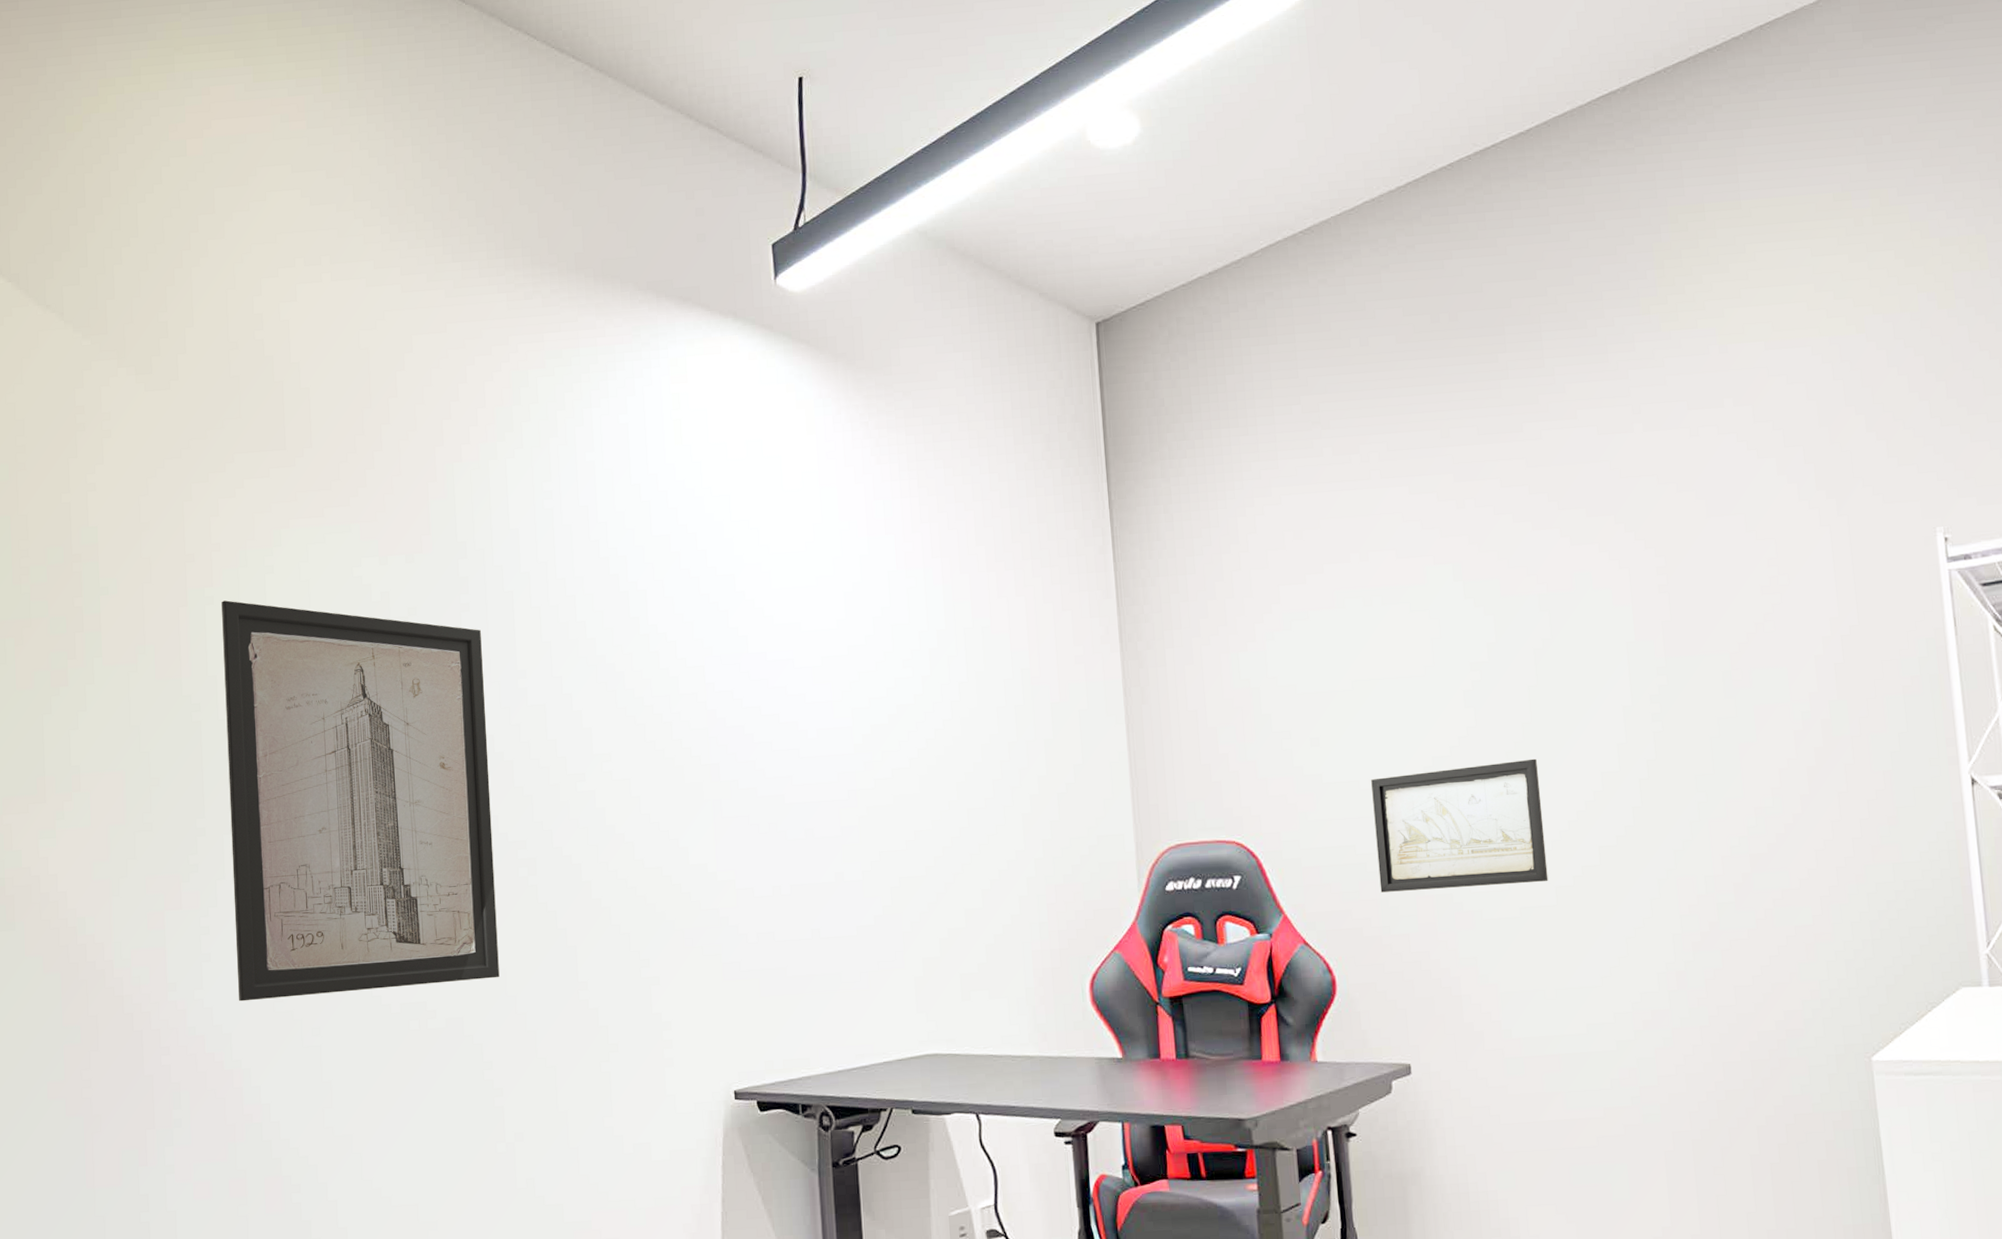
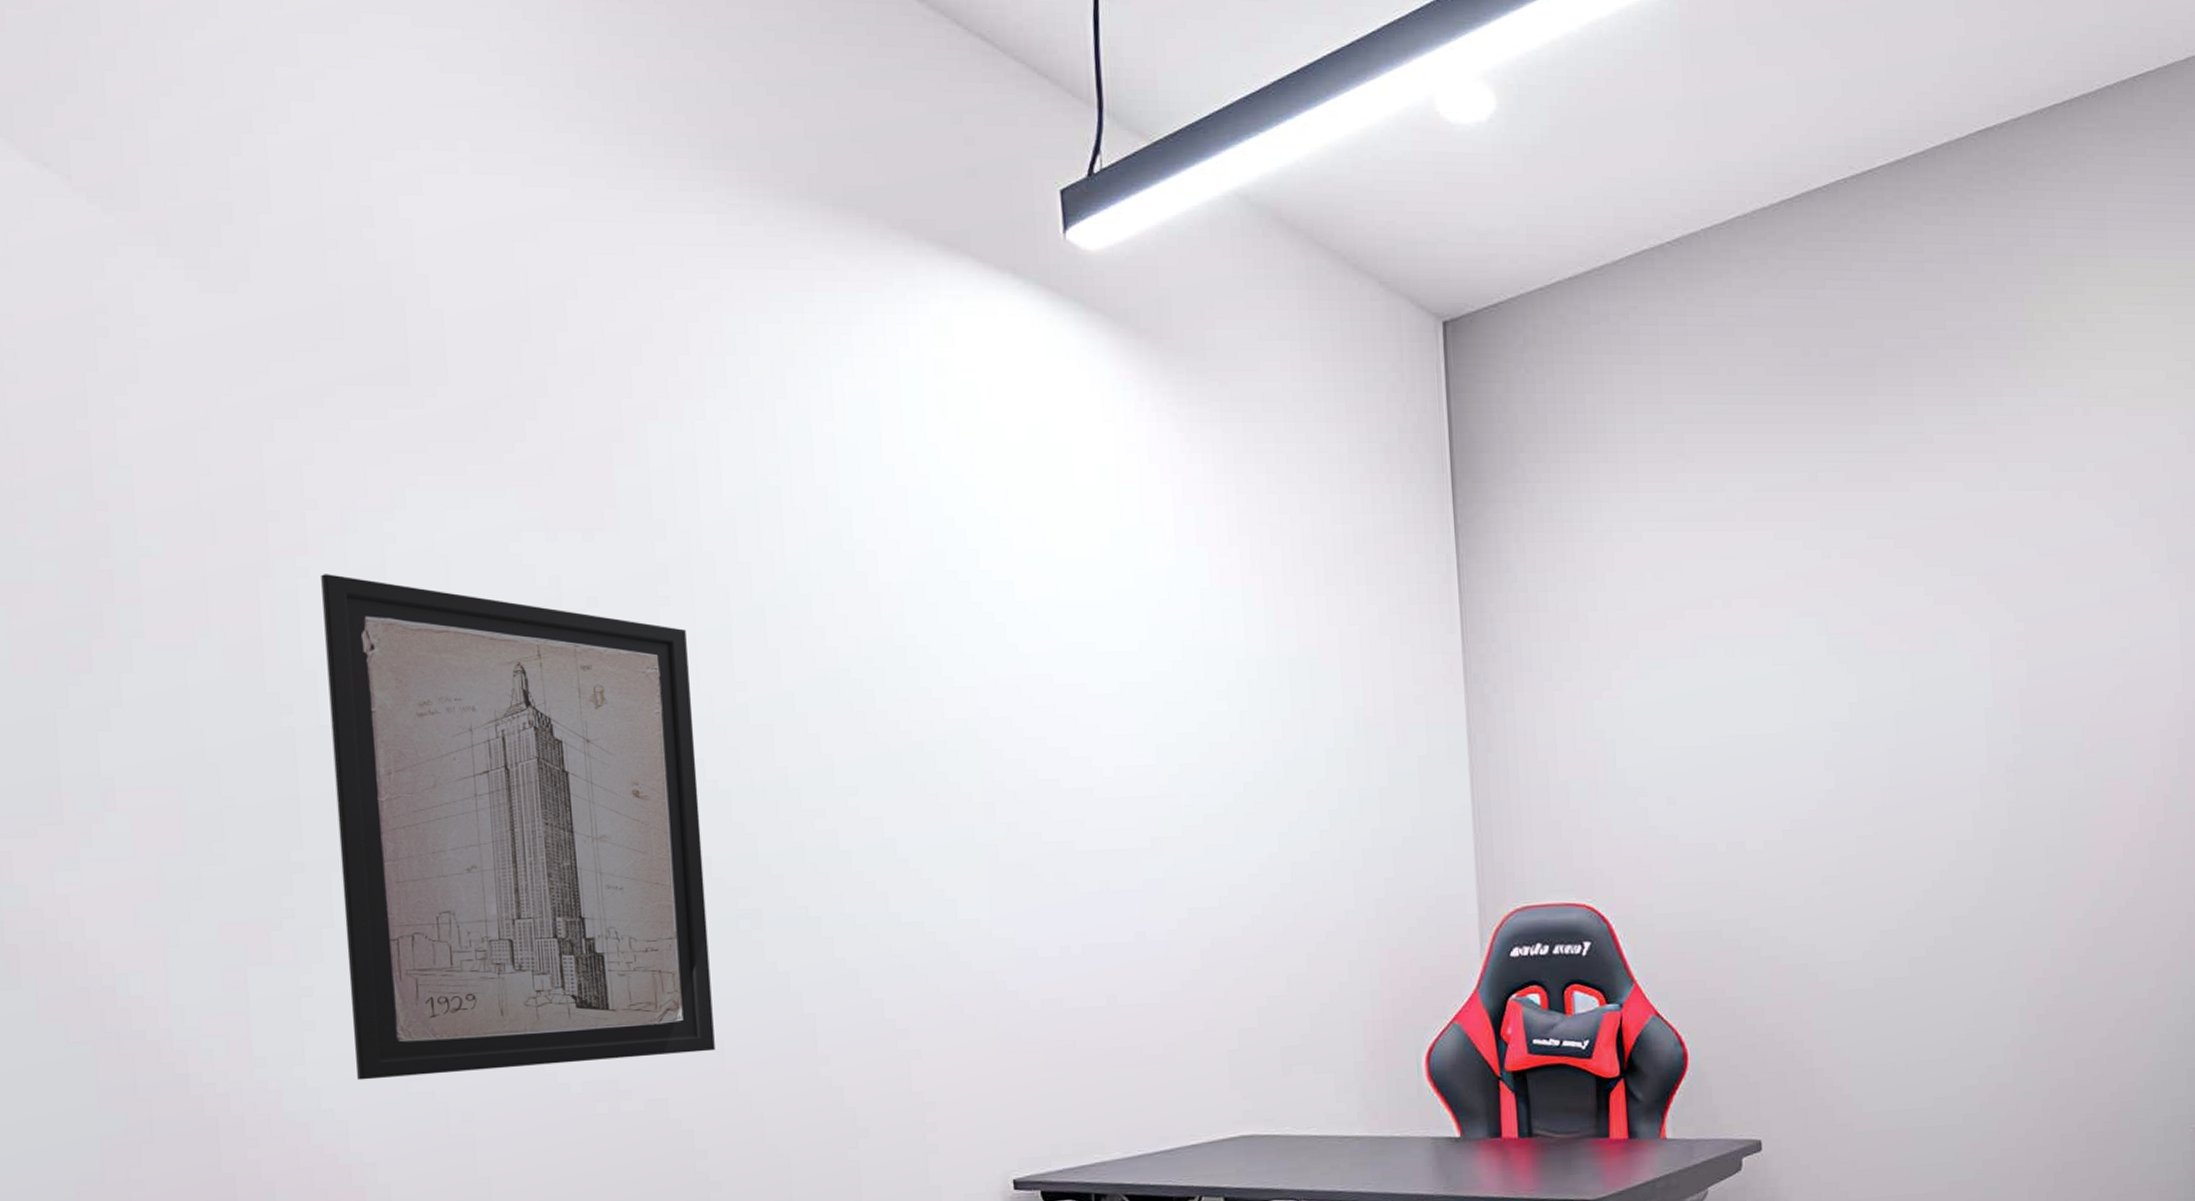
wall art: present [1371,758,1549,893] -> none [1728,825,1902,962]

